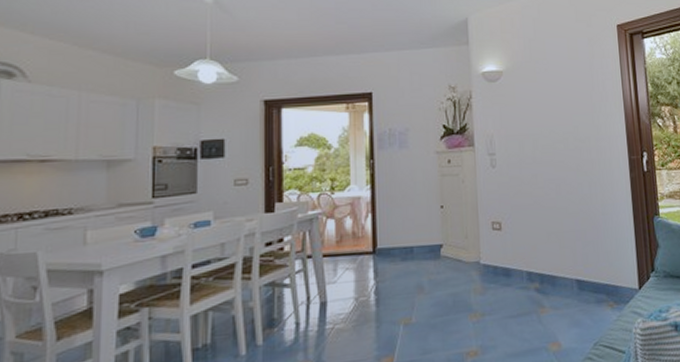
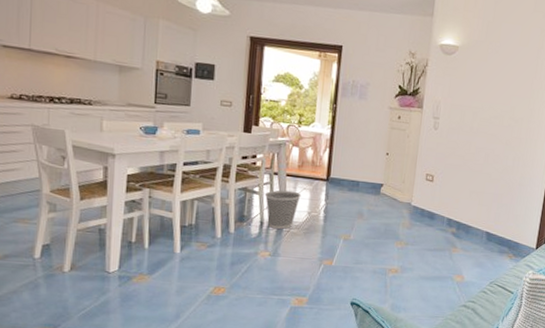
wastebasket: none [299,274,344,330] -> present [265,189,301,230]

